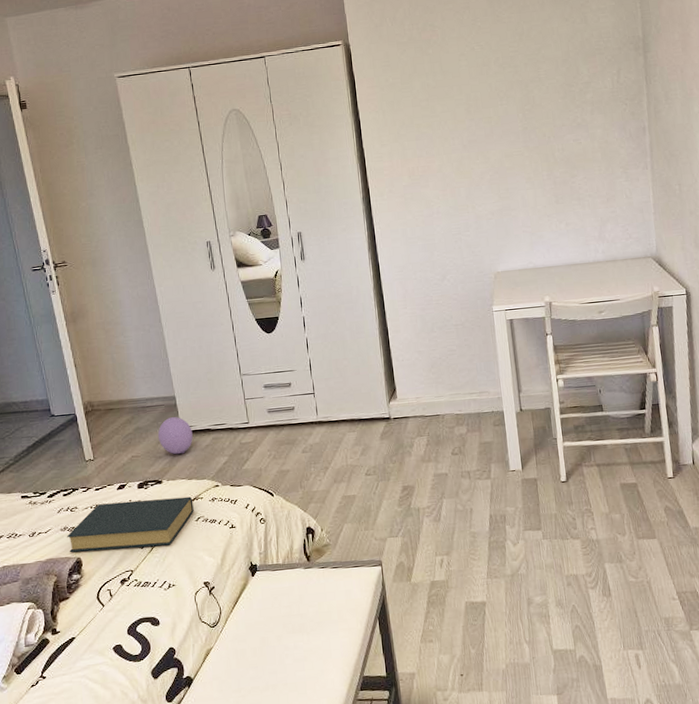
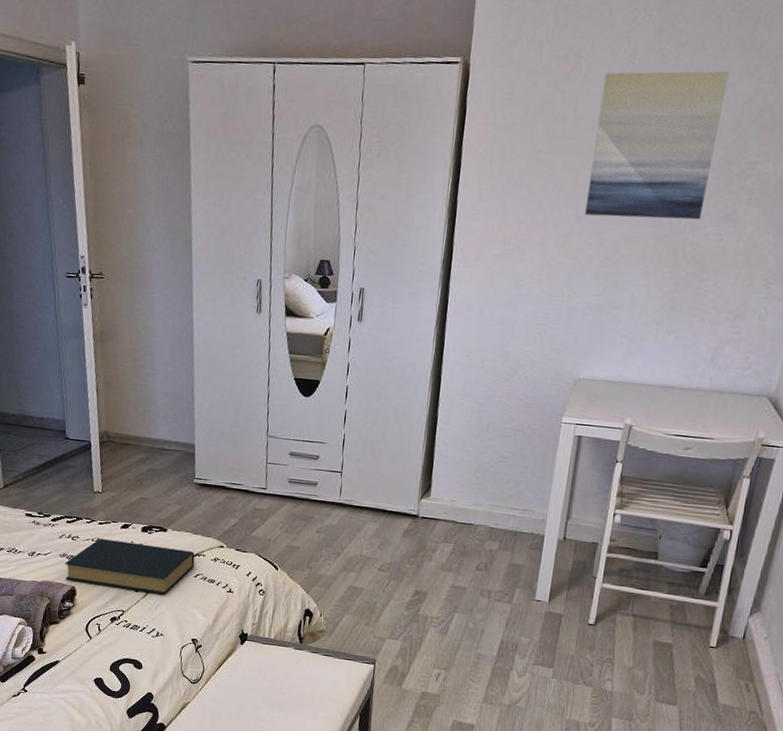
ball: present [157,417,193,455] -> none [170,466,206,507]
wall art: none [457,20,559,142] -> present [584,71,729,220]

